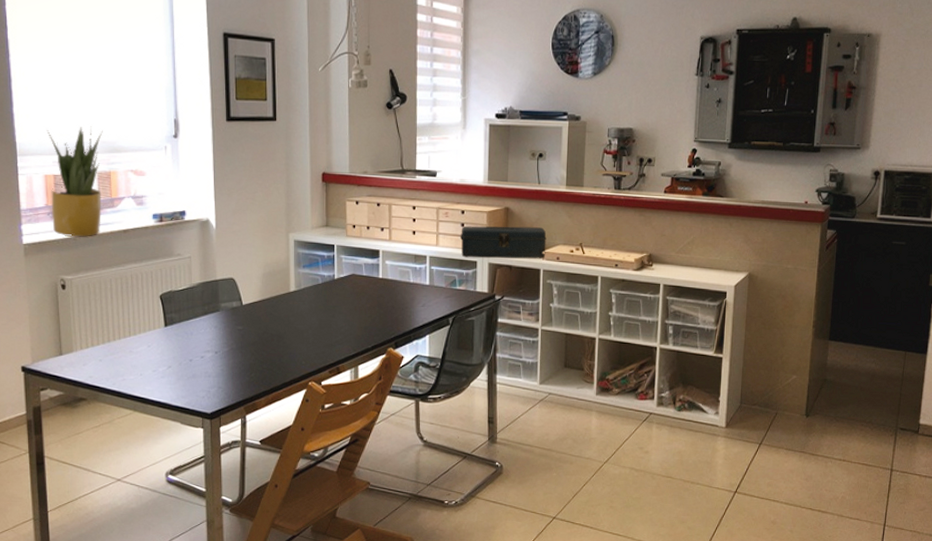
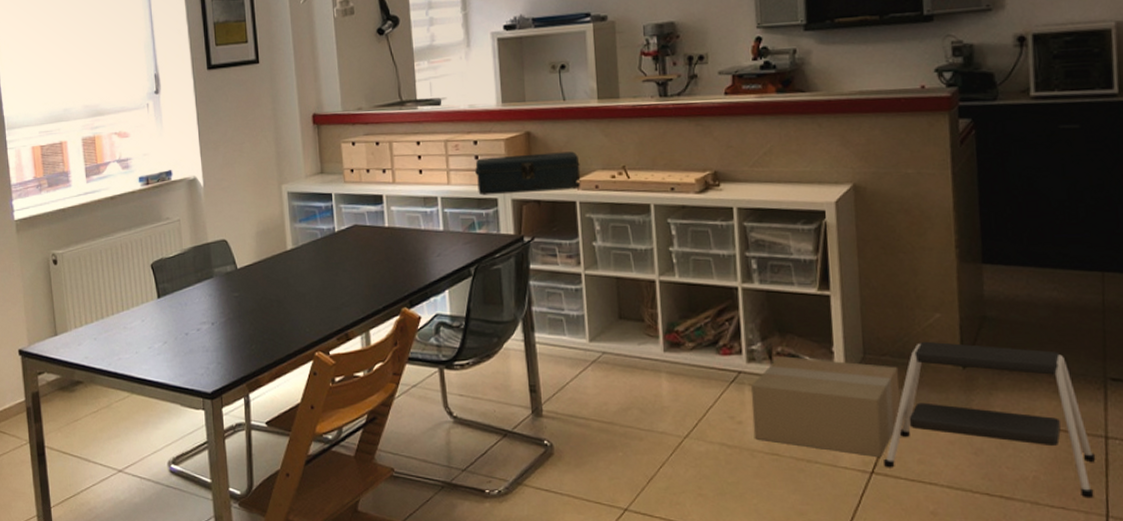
planter: present [46,126,103,237] -> none [32,91,89,209]
cardboard box: none [655,402,763,480] -> present [750,356,900,457]
step stool: none [744,396,883,513] -> present [884,341,1096,499]

